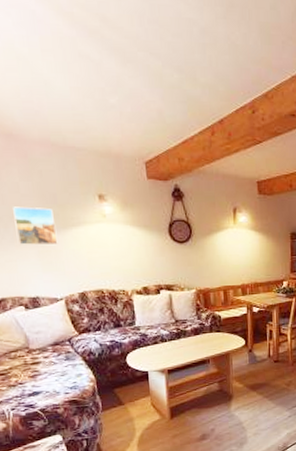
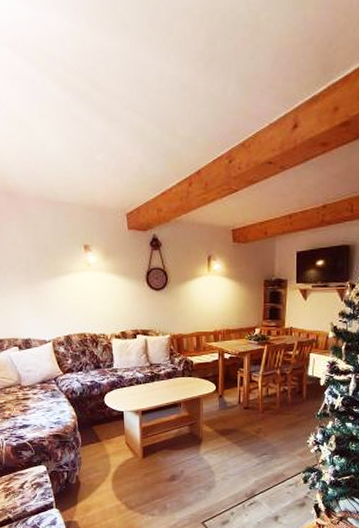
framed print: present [13,206,58,246] -> none [11,257,48,292]

